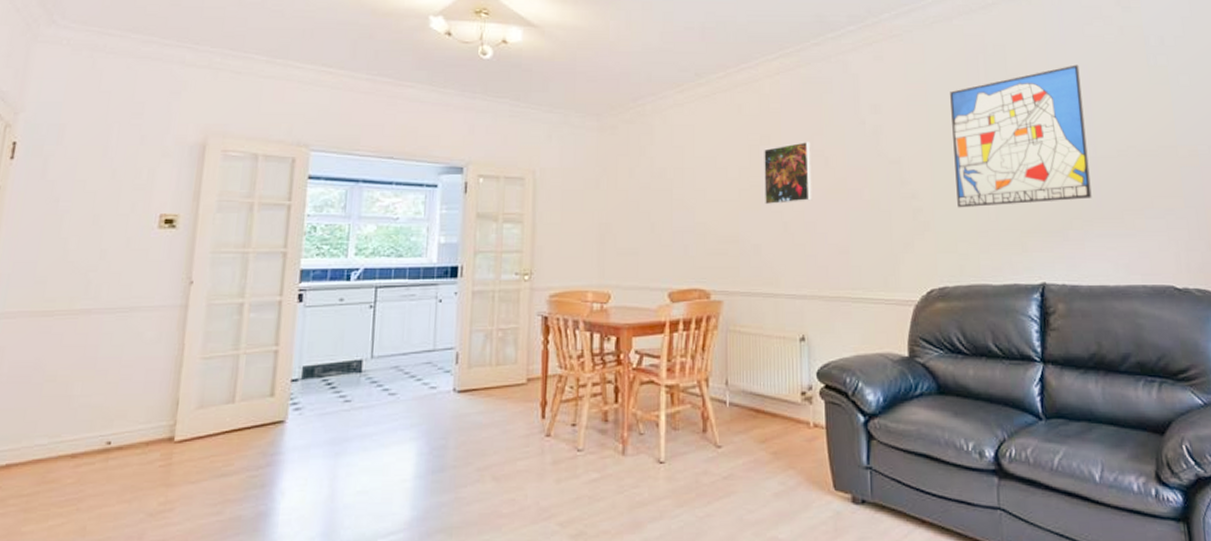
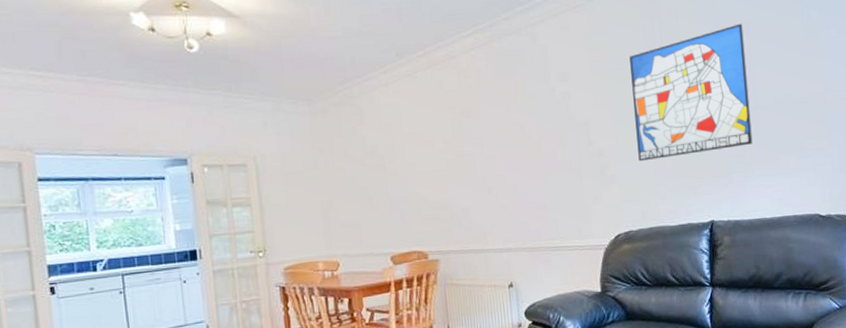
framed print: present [764,142,812,205] -> none [465,111,512,172]

